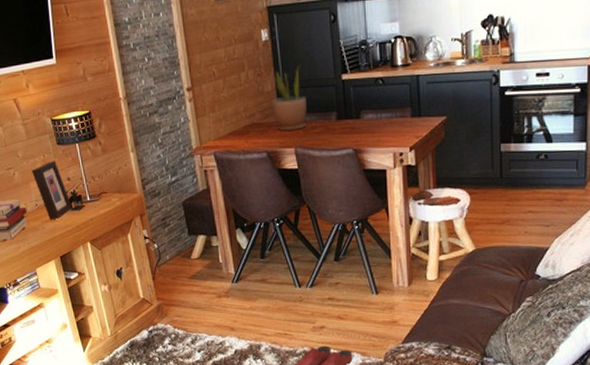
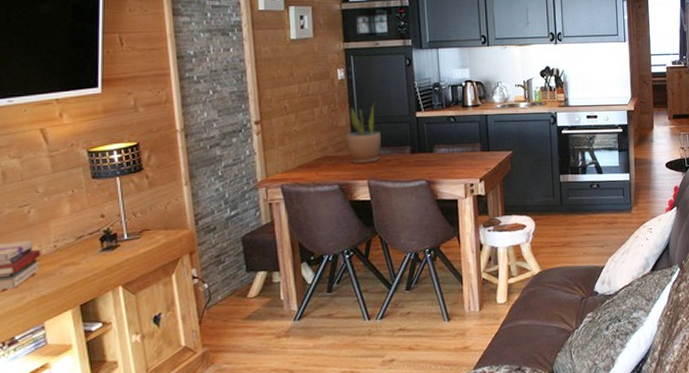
picture frame: present [32,161,72,220] -> none [54,196,103,263]

